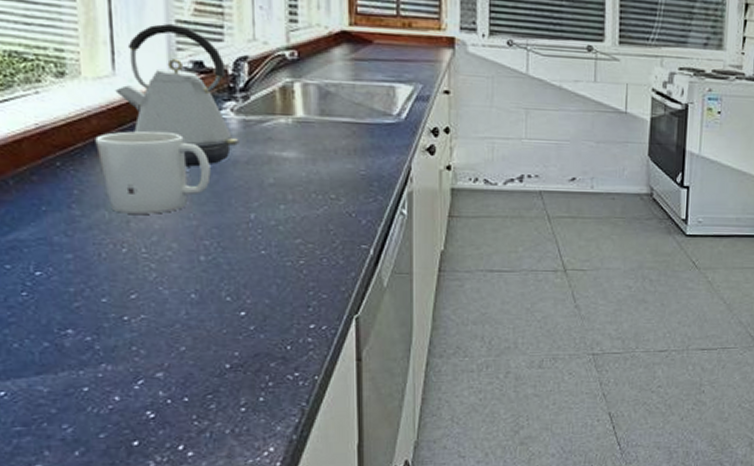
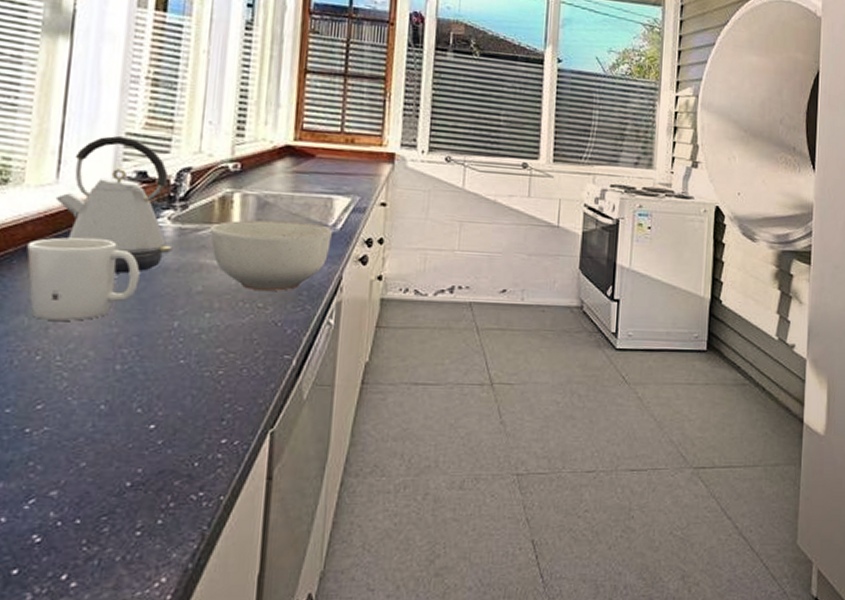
bowl: none [274,110,398,182] -> present [209,219,333,291]

